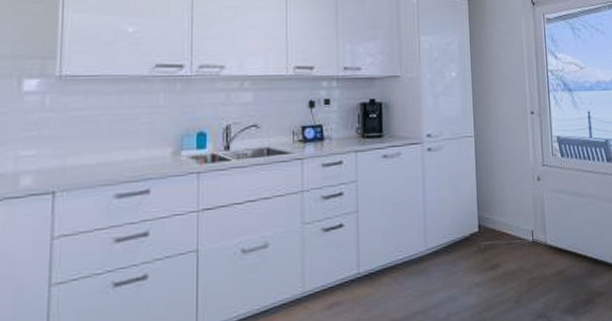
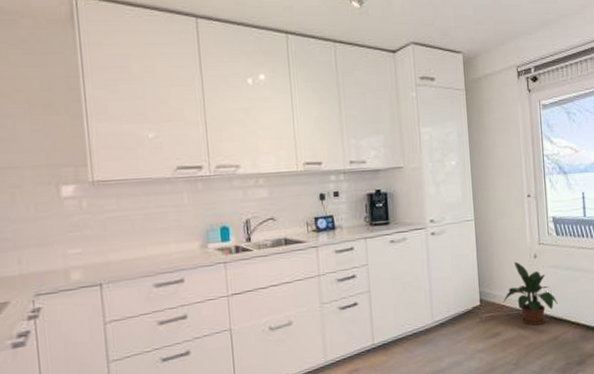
potted plant: none [503,183,563,257] -> present [503,261,558,326]

